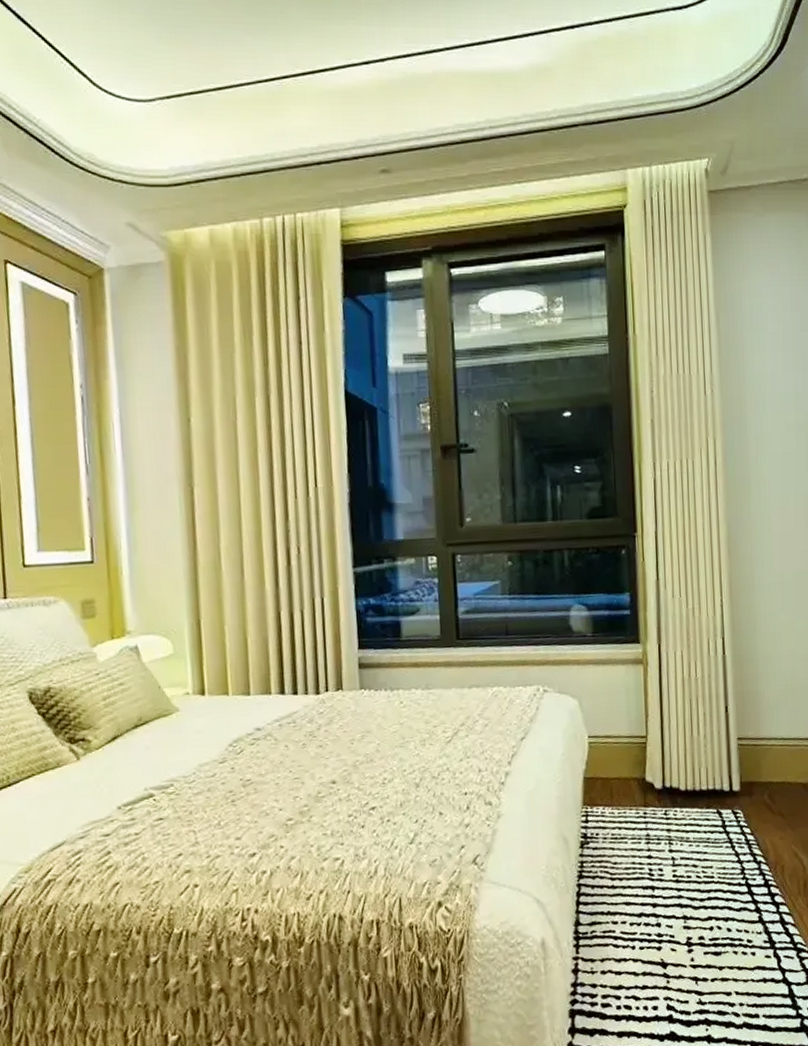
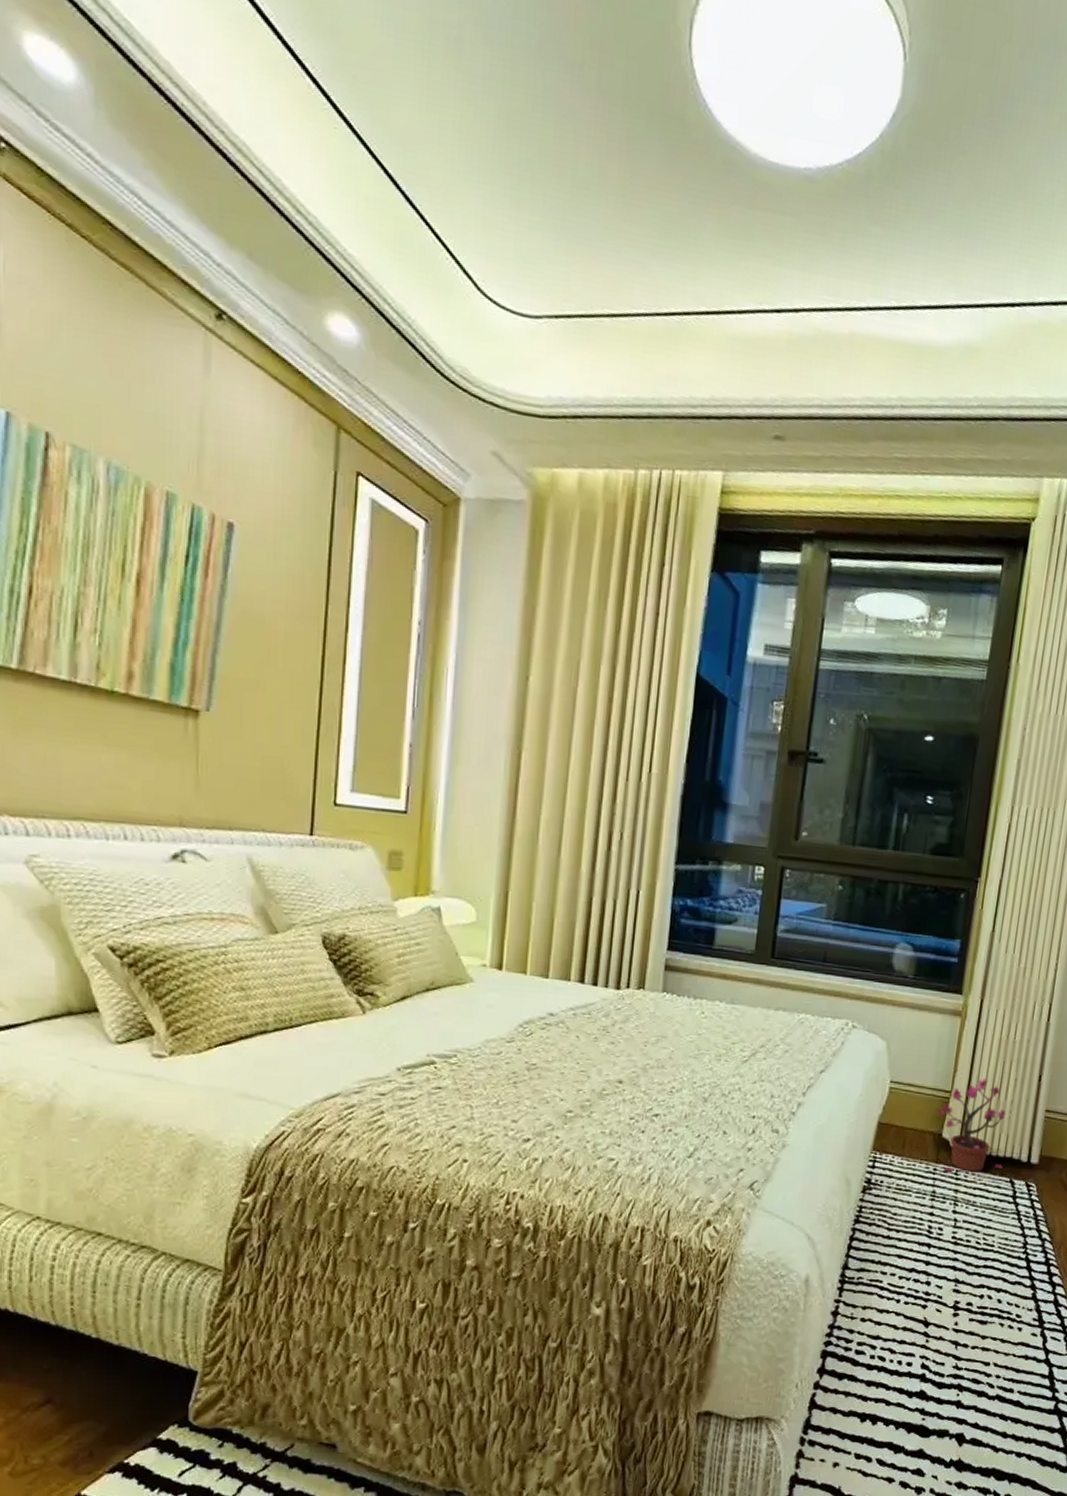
potted plant: none [637,719,708,814] -> present [937,1079,1006,1172]

